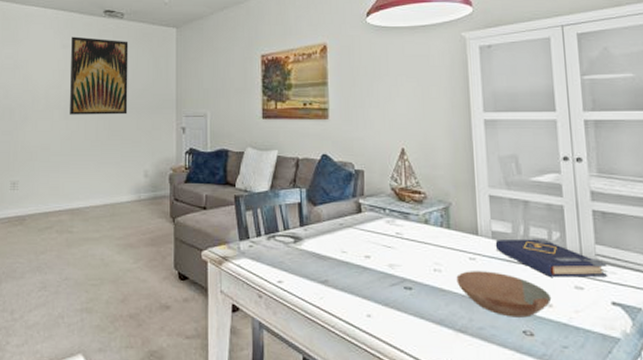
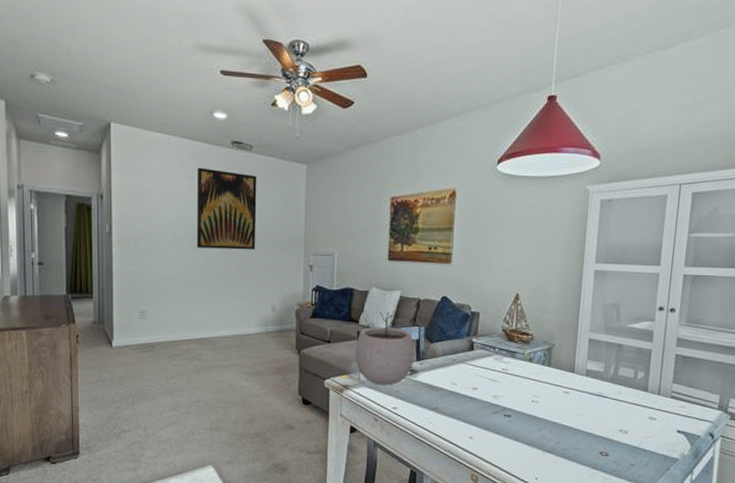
plant pot: none [233,173,297,256] -> present [355,311,415,386]
bowl: present [456,271,552,318] -> none [550,402,628,442]
book: present [495,239,608,278] -> none [587,377,680,411]

